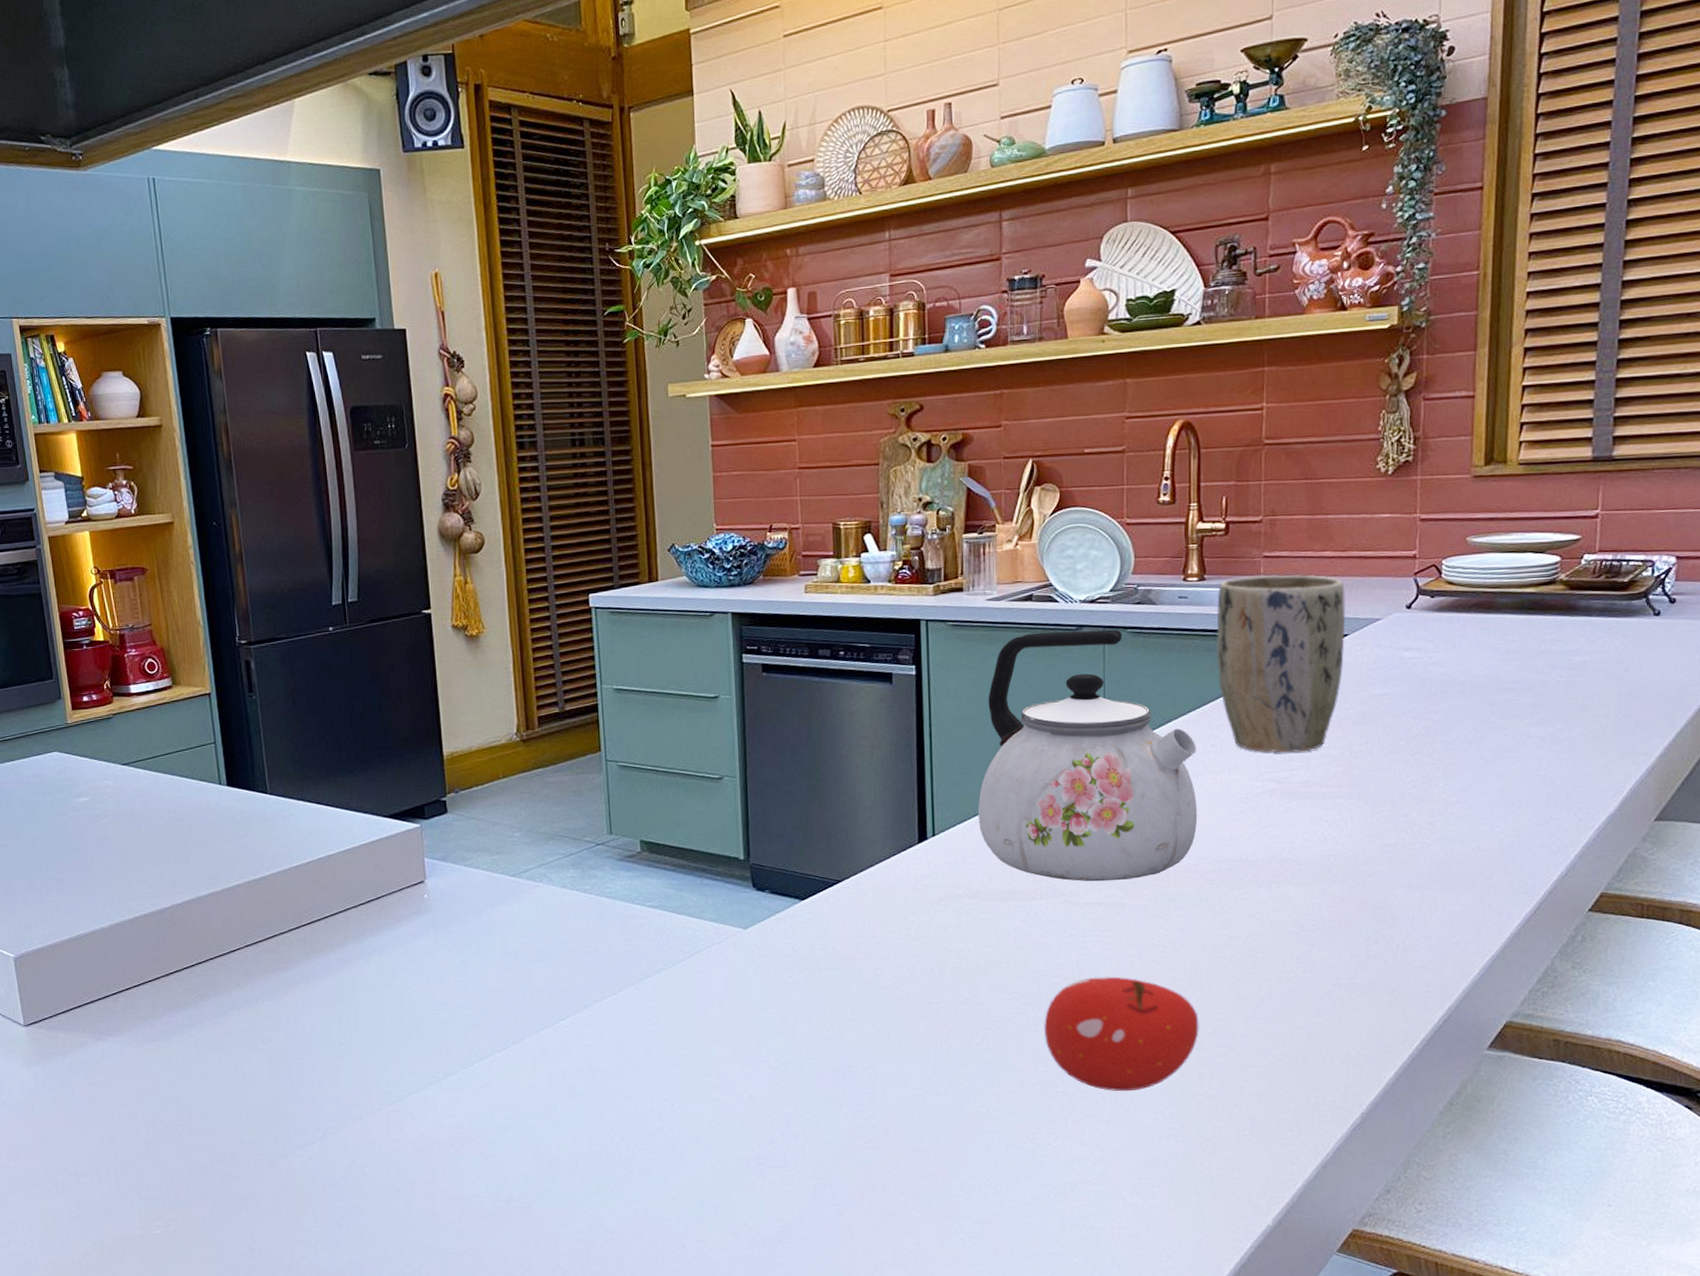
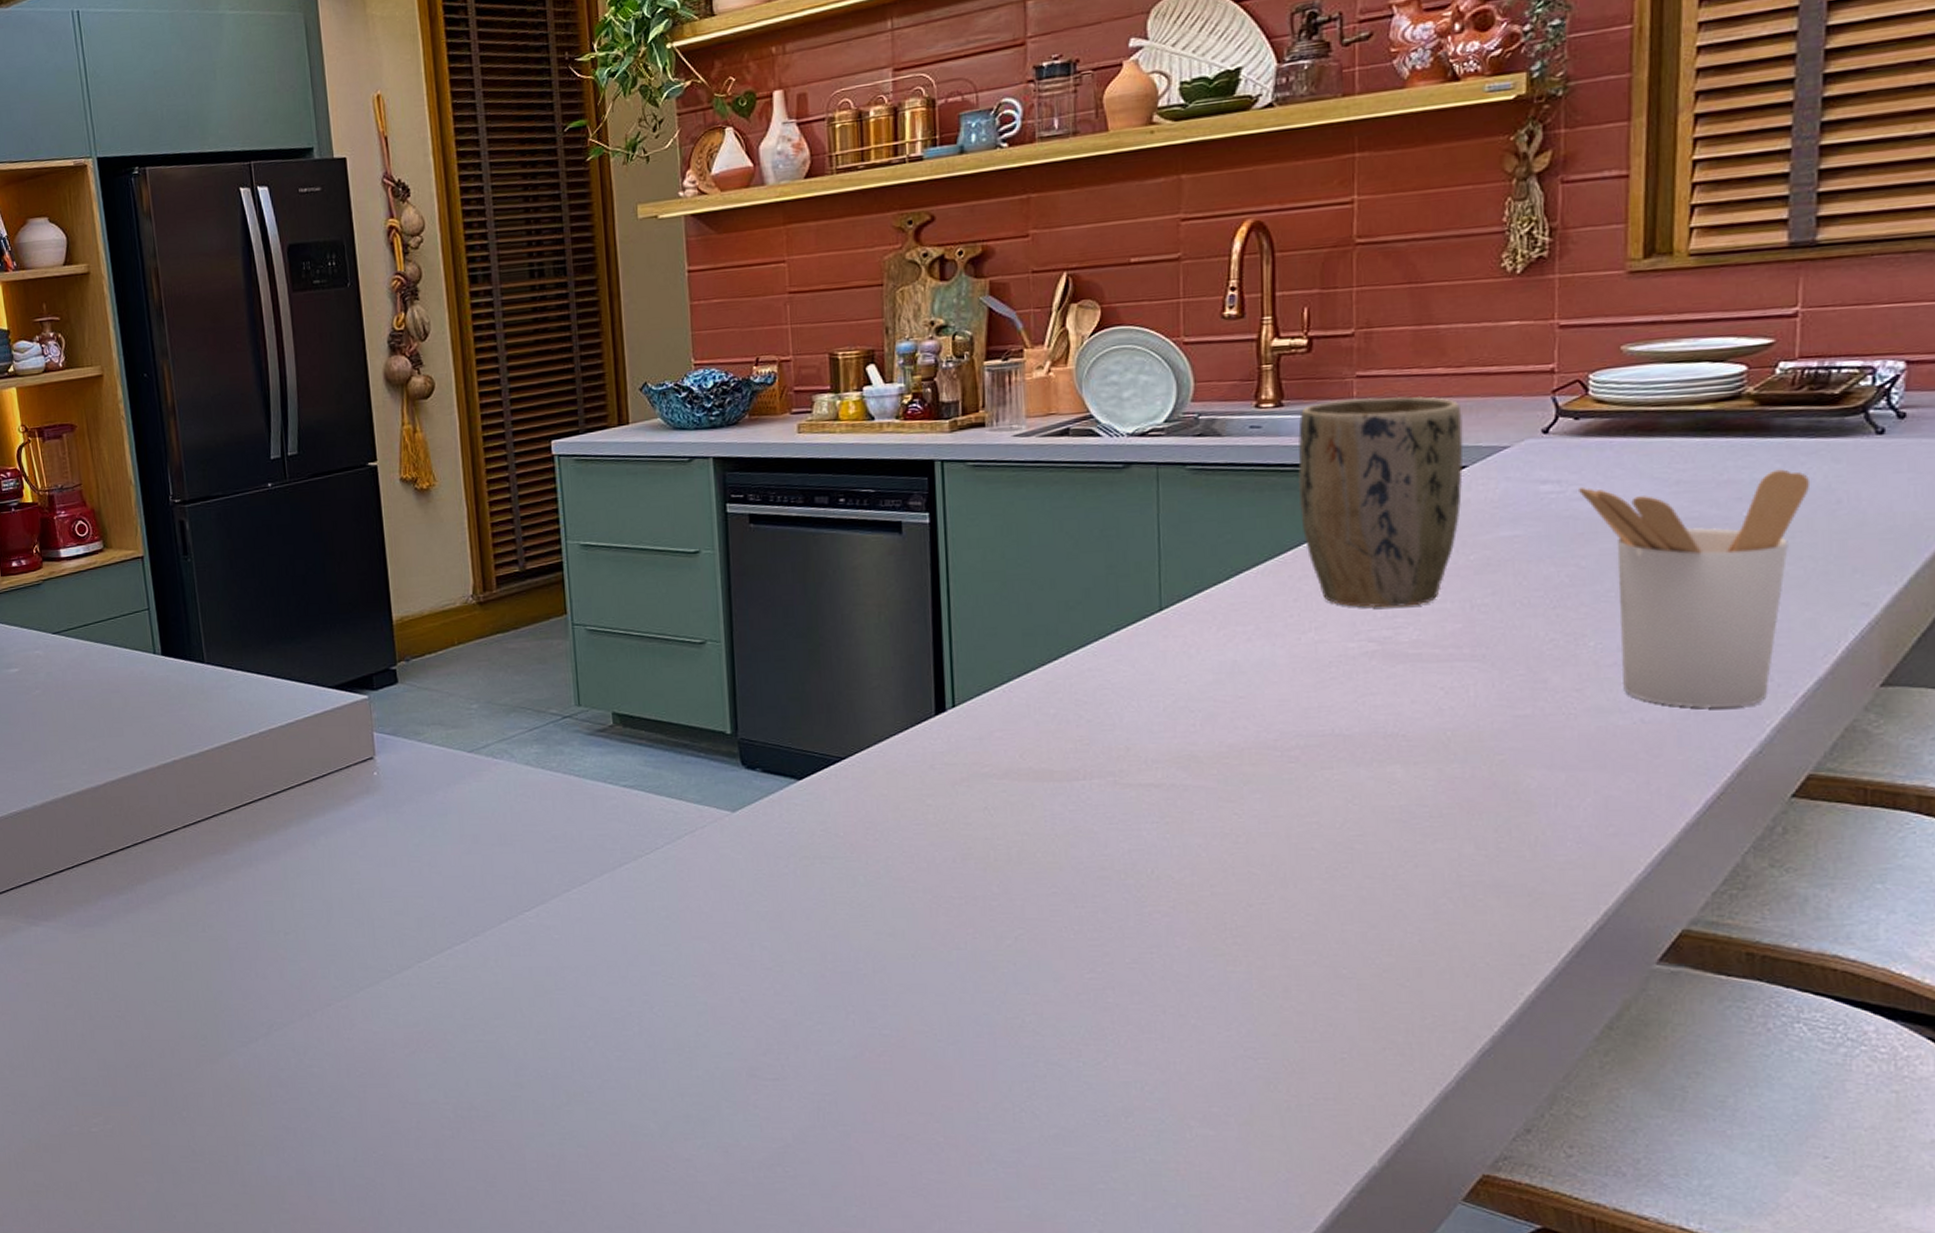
kettle: present [977,629,1198,882] -> none [1006,466,1278,760]
fruit: present [1043,976,1199,1092] -> none [1089,870,1283,1004]
utensil holder: none [1433,642,1606,838] -> present [1579,469,1811,708]

